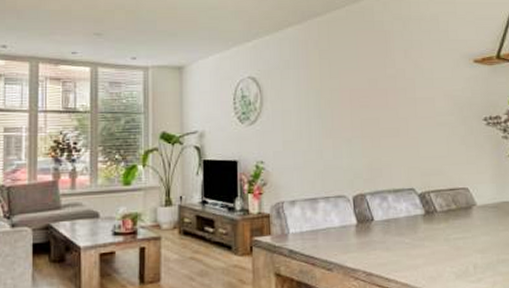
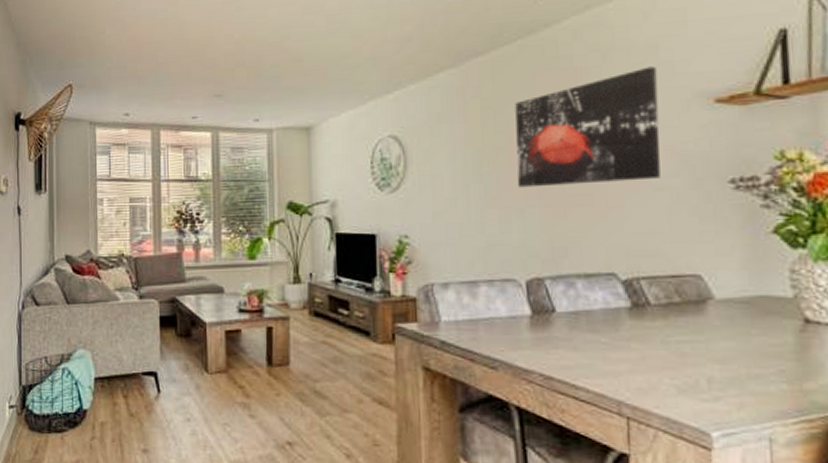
wall art: none [344,34,442,122] -> present [515,66,660,188]

